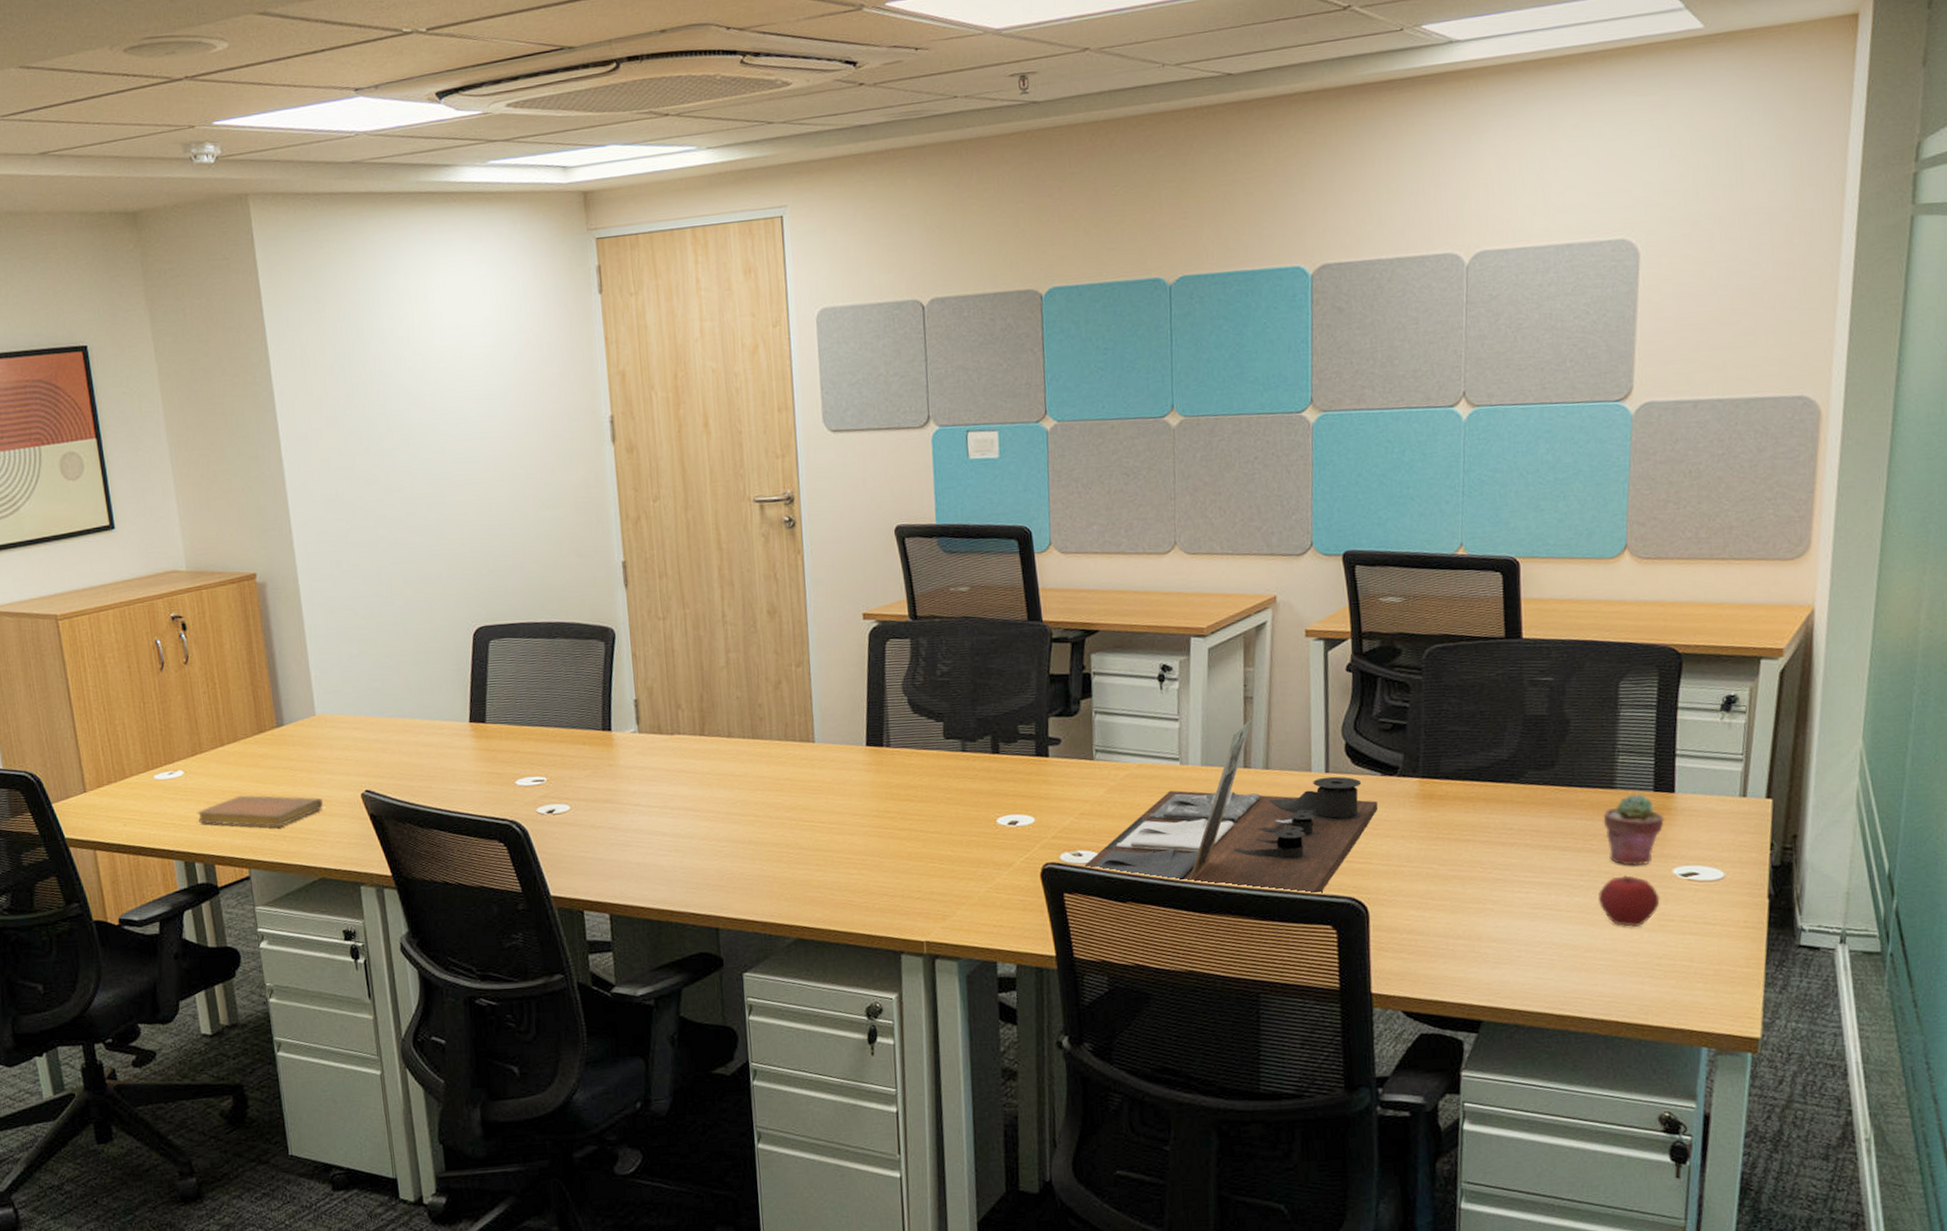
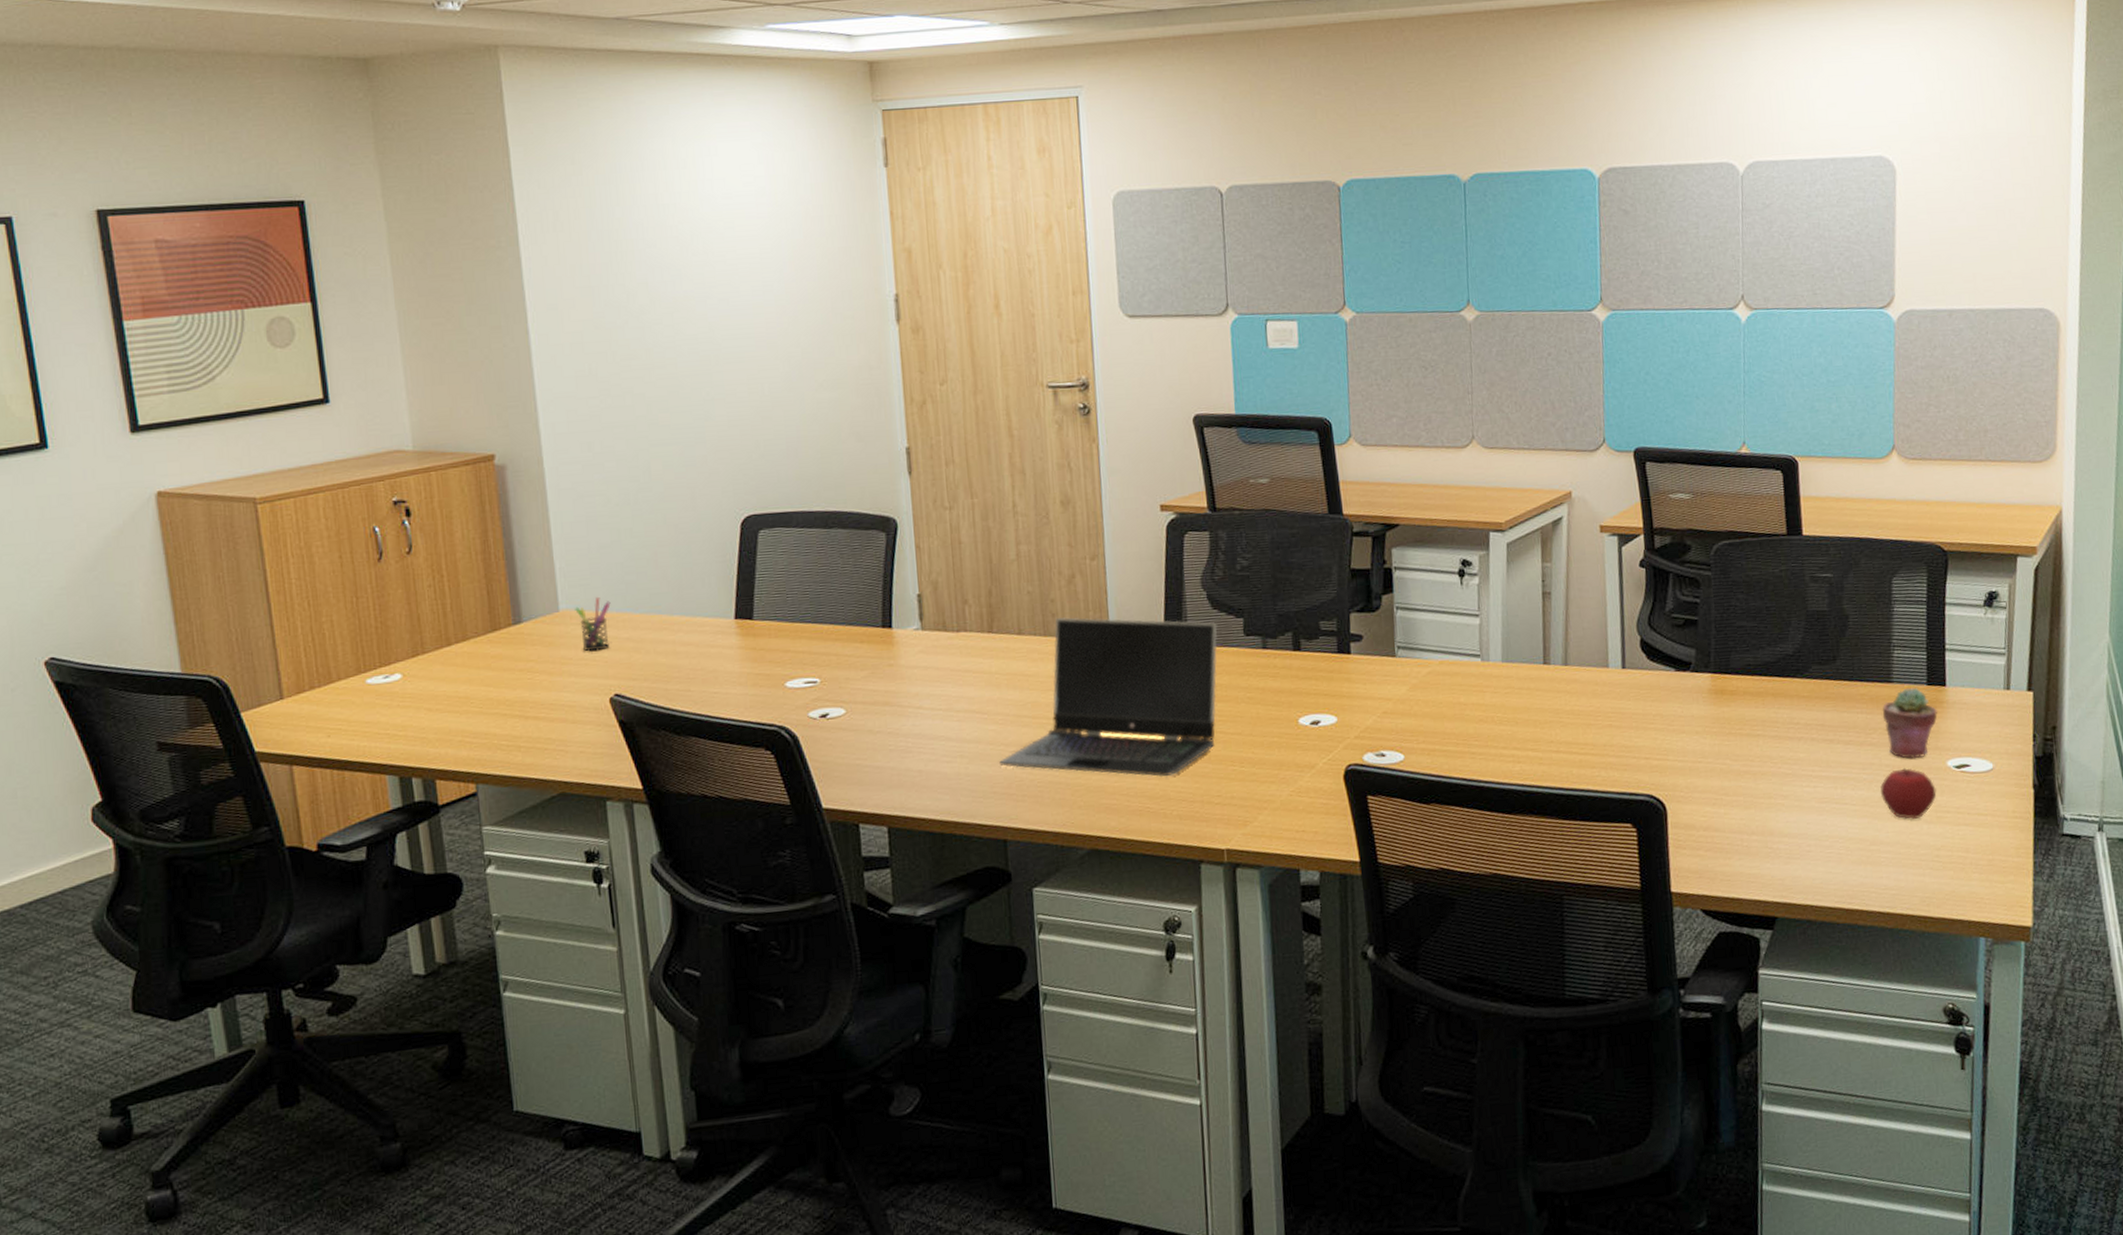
notebook: present [197,795,323,827] -> none [416,700,565,737]
pen holder: none [329,702,360,752] -> present [575,596,611,652]
laptop computer: none [711,721,918,873] -> present [999,617,1218,778]
desk organizer: present [1085,718,1378,895] -> none [1388,614,1673,792]

